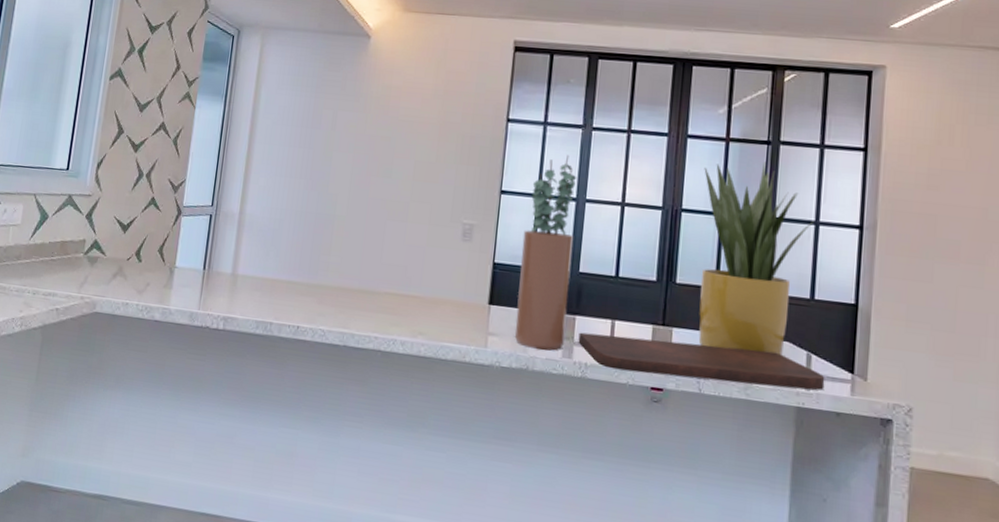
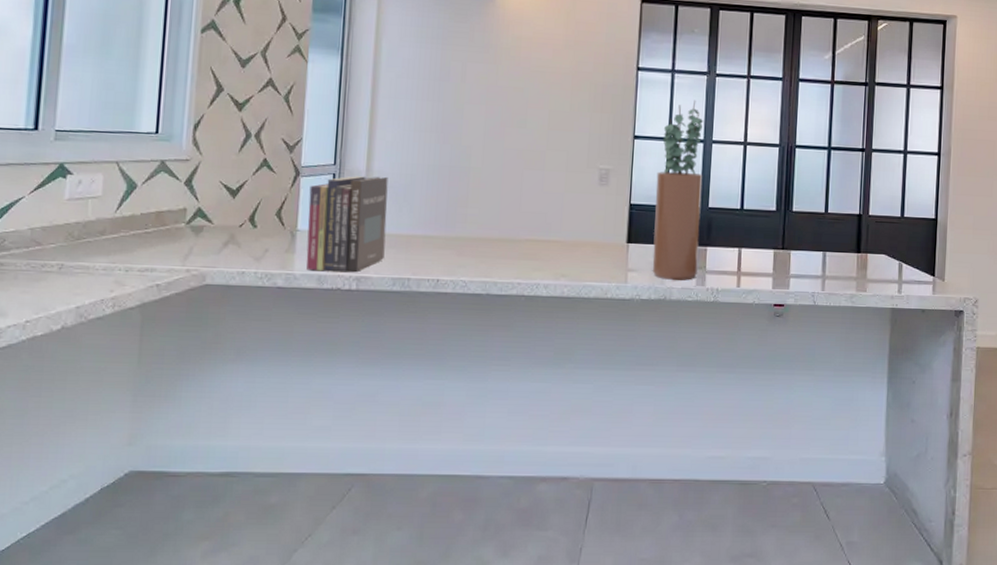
books: none [180,218,259,312] -> present [306,176,388,272]
cutting board: present [578,332,825,390] -> none [710,261,913,293]
planter: present [698,161,814,356] -> none [812,101,903,267]

